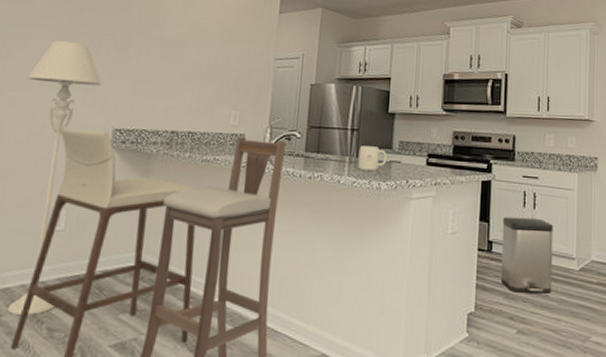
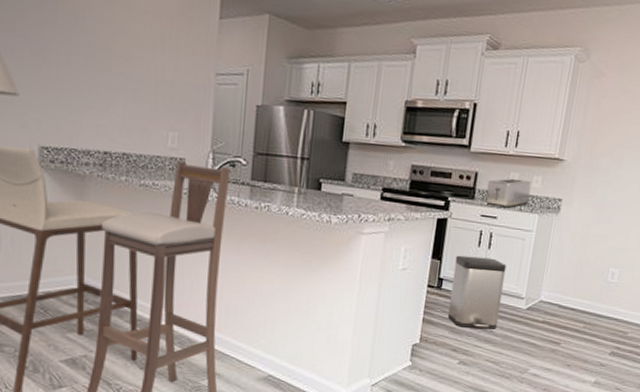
mug: present [357,146,387,171] -> none [307,176,339,203]
toaster: none [525,139,567,169] -> present [485,178,532,209]

